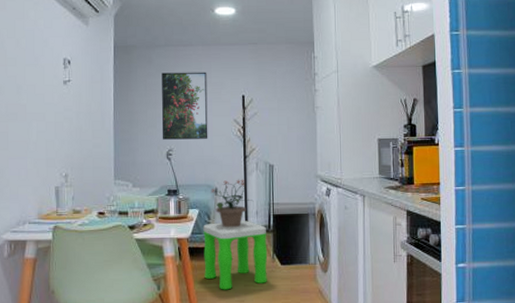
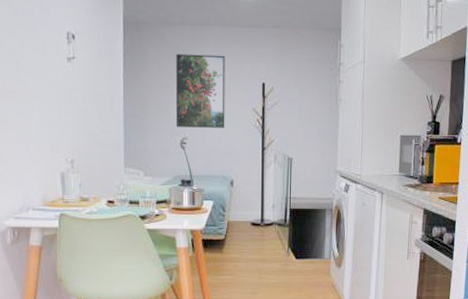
stool: present [203,221,268,290] -> none [218,214,283,282]
potted plant: present [210,179,254,228] -> none [226,171,271,221]

